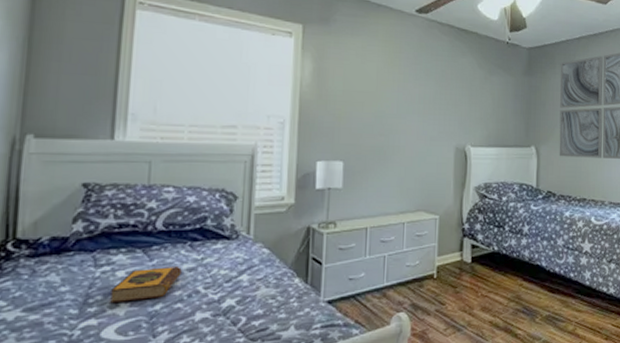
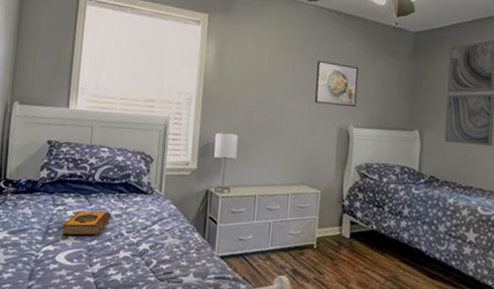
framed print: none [429,76,474,126] -> present [315,60,359,108]

